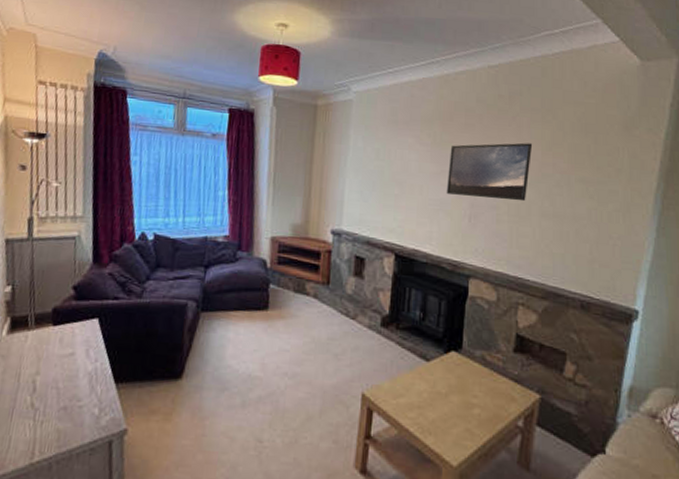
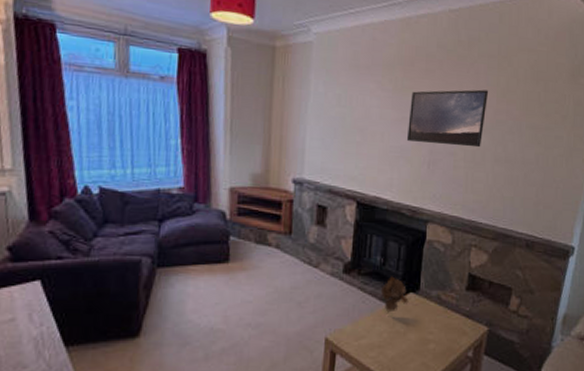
plant: none [420,332,451,373] -> present [380,276,409,314]

